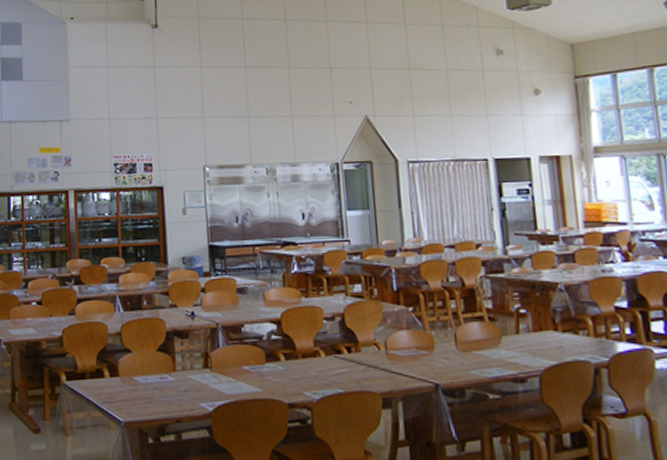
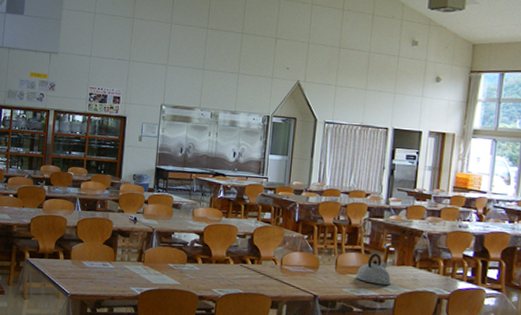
kettle: none [483,318,530,360] -> present [355,252,391,286]

